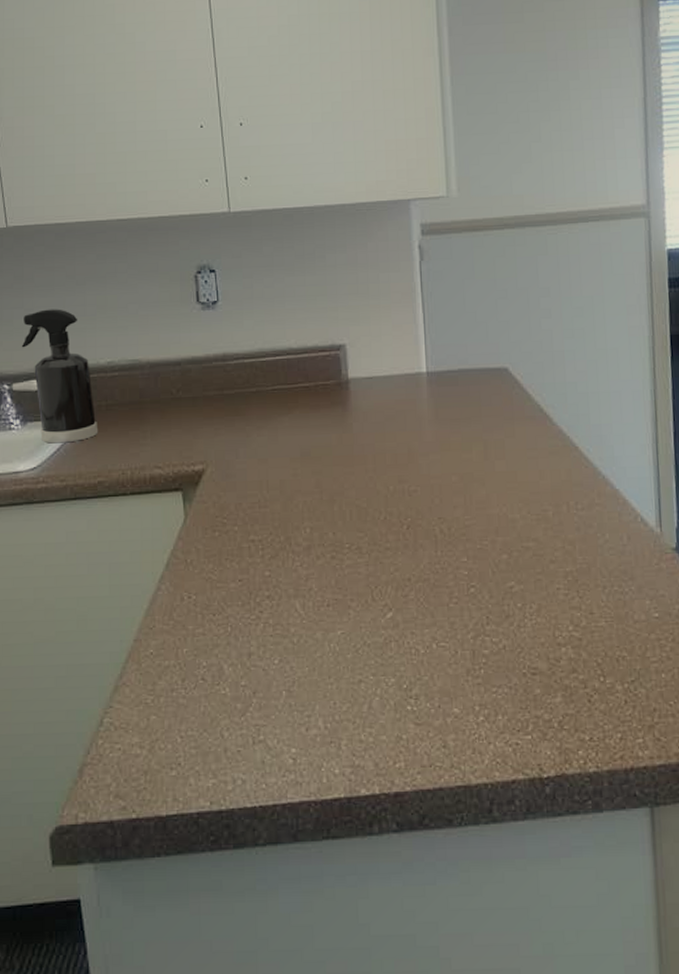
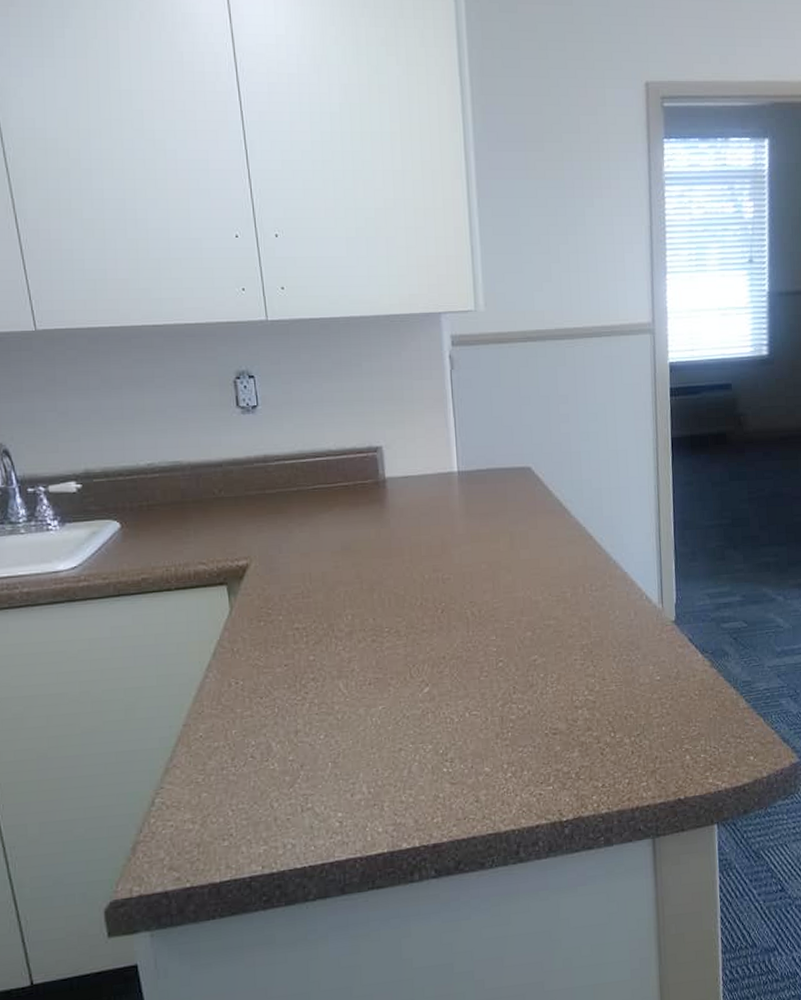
spray bottle: present [21,309,99,444] -> none [56,412,141,543]

